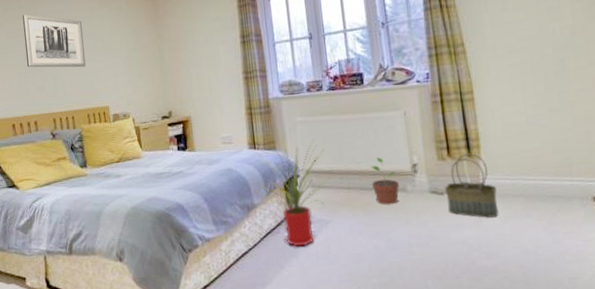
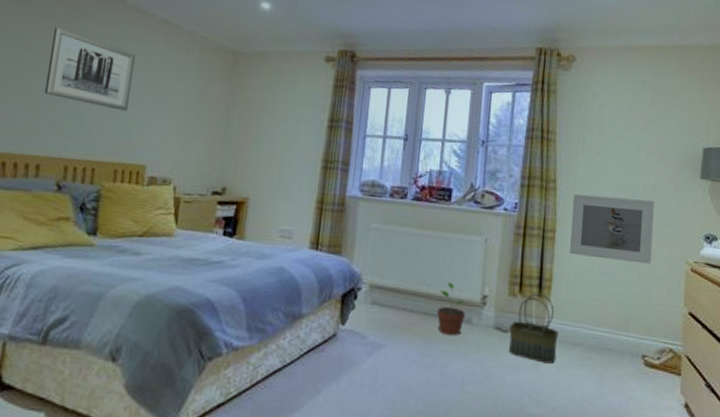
house plant: present [259,139,330,247] -> none [317,246,395,370]
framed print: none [484,42,585,112] -> present [570,194,654,264]

